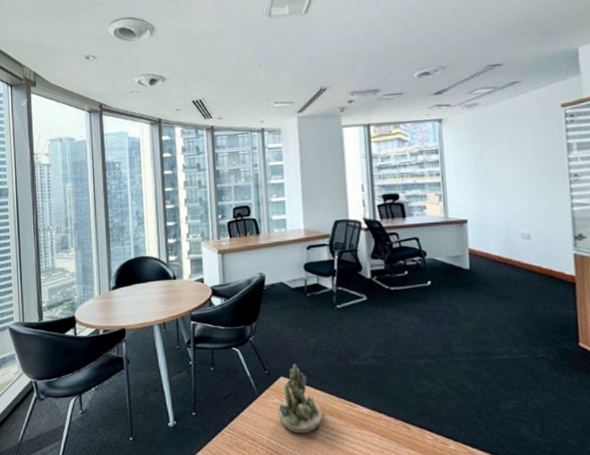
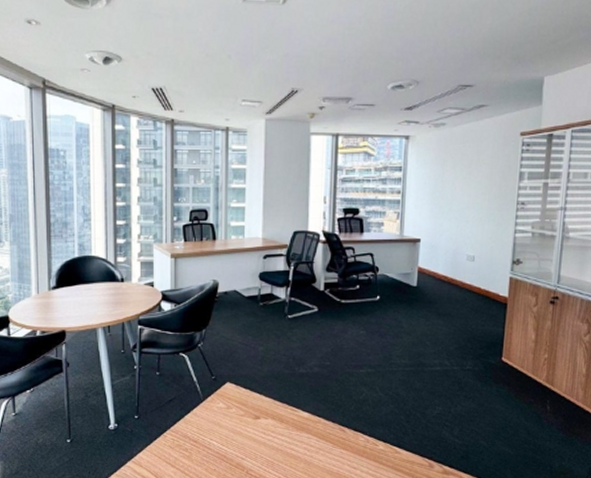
succulent planter: present [277,363,323,434] -> none [221,370,266,436]

